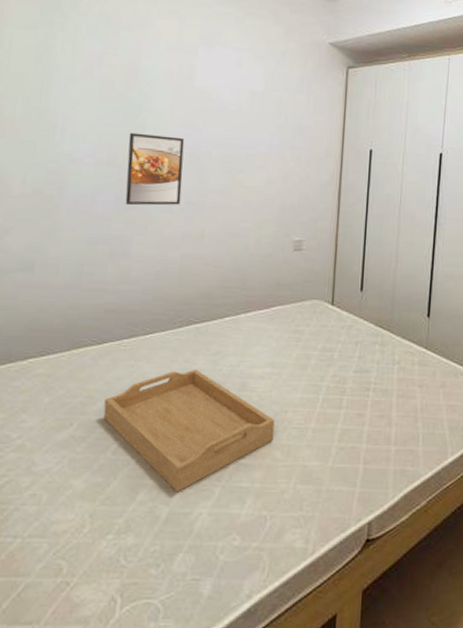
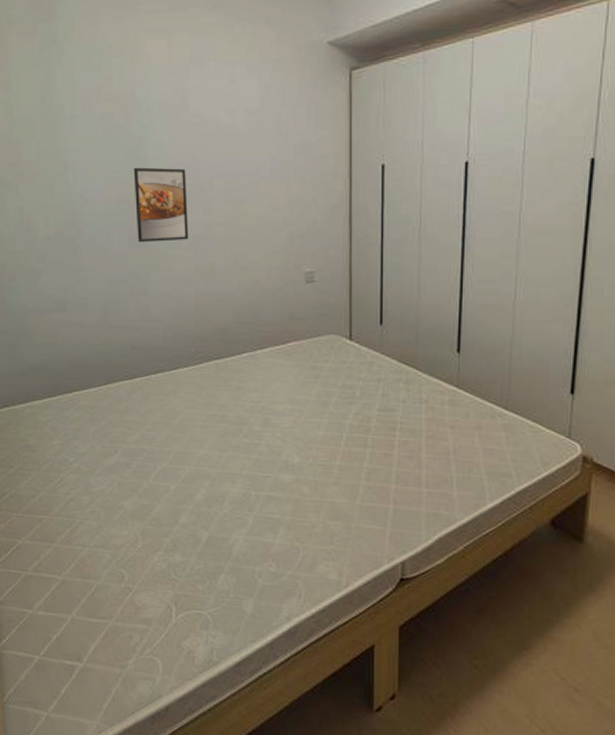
serving tray: present [103,369,275,493] -> none [142,404,300,519]

